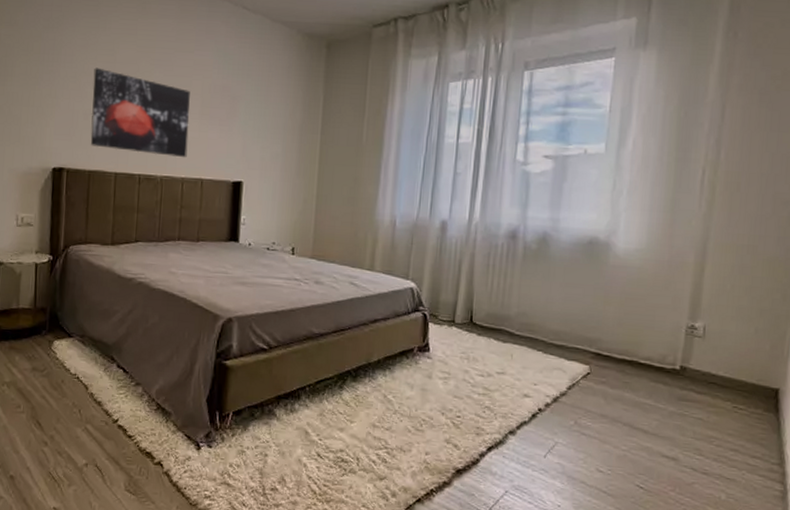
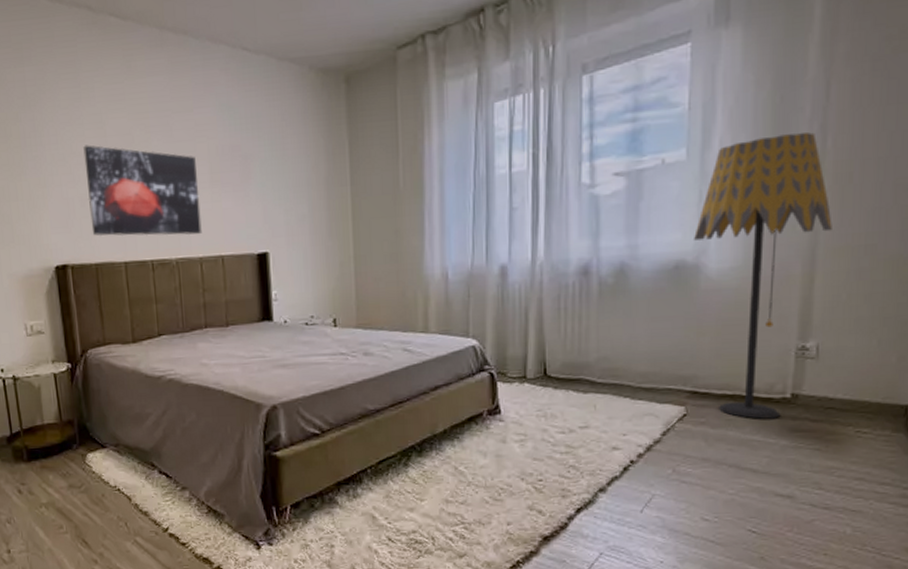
floor lamp: none [607,143,722,386] -> present [694,132,832,419]

